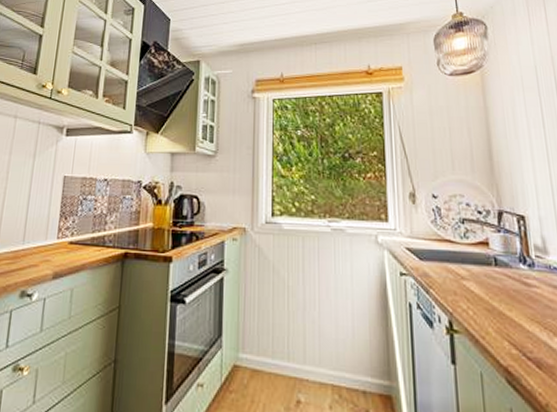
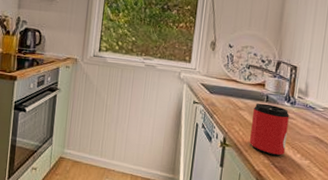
can: none [481,268,537,342] -> present [250,103,289,156]

